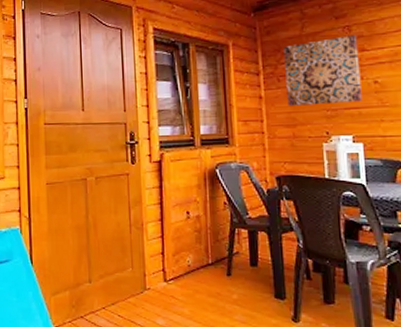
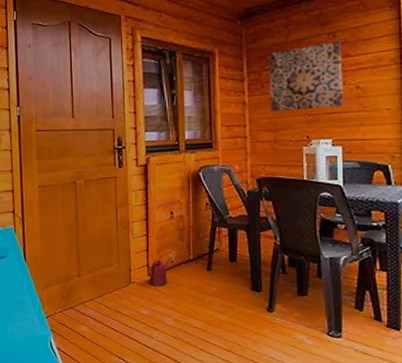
watering can: none [165,262,188,294] -> present [150,258,171,287]

